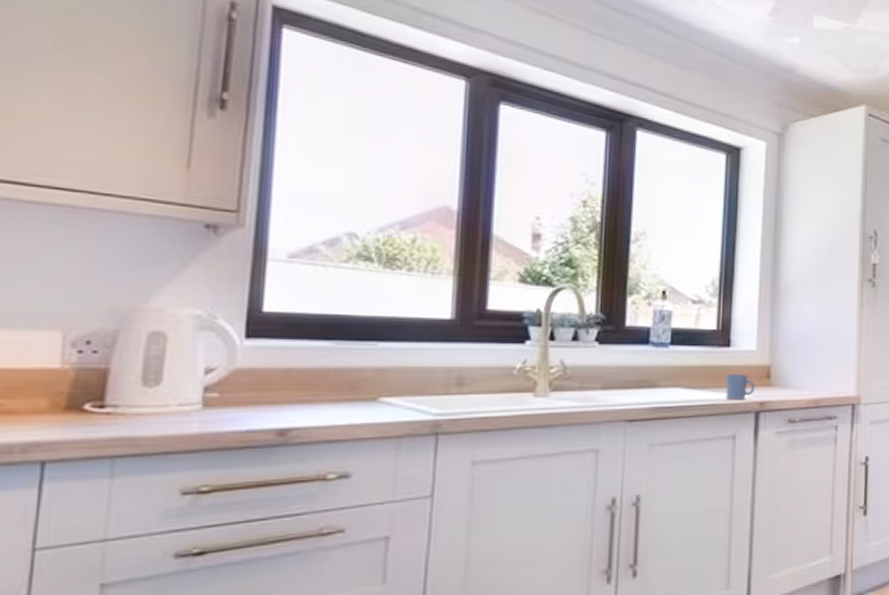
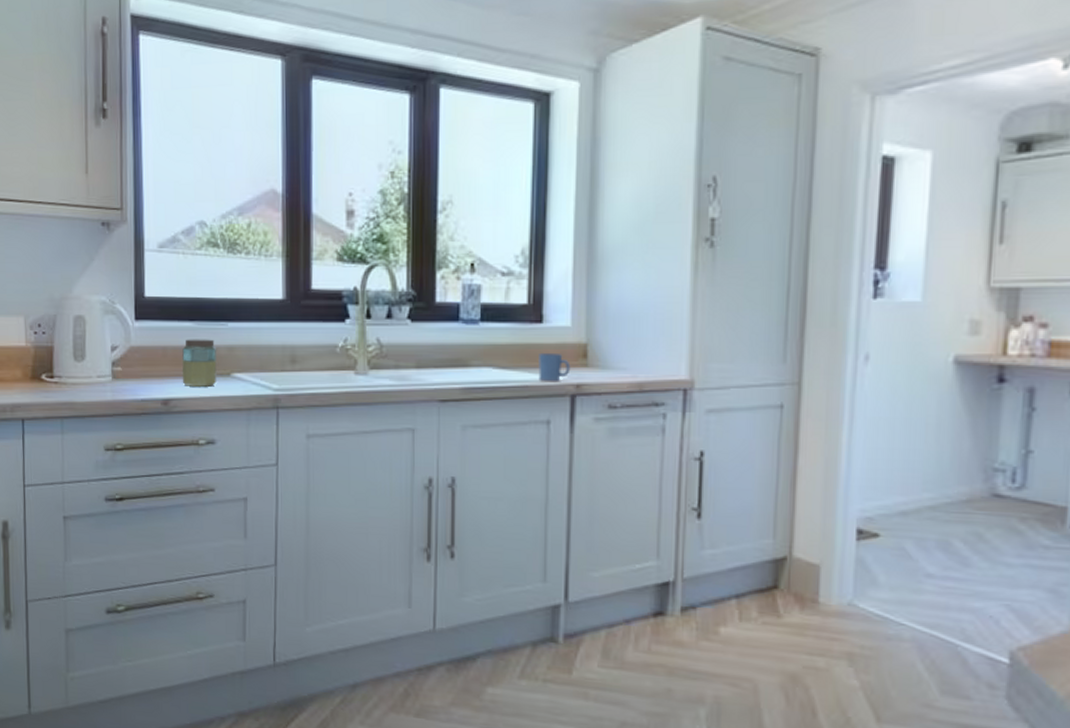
peanut butter: none [308,360,361,414] -> present [182,339,218,387]

